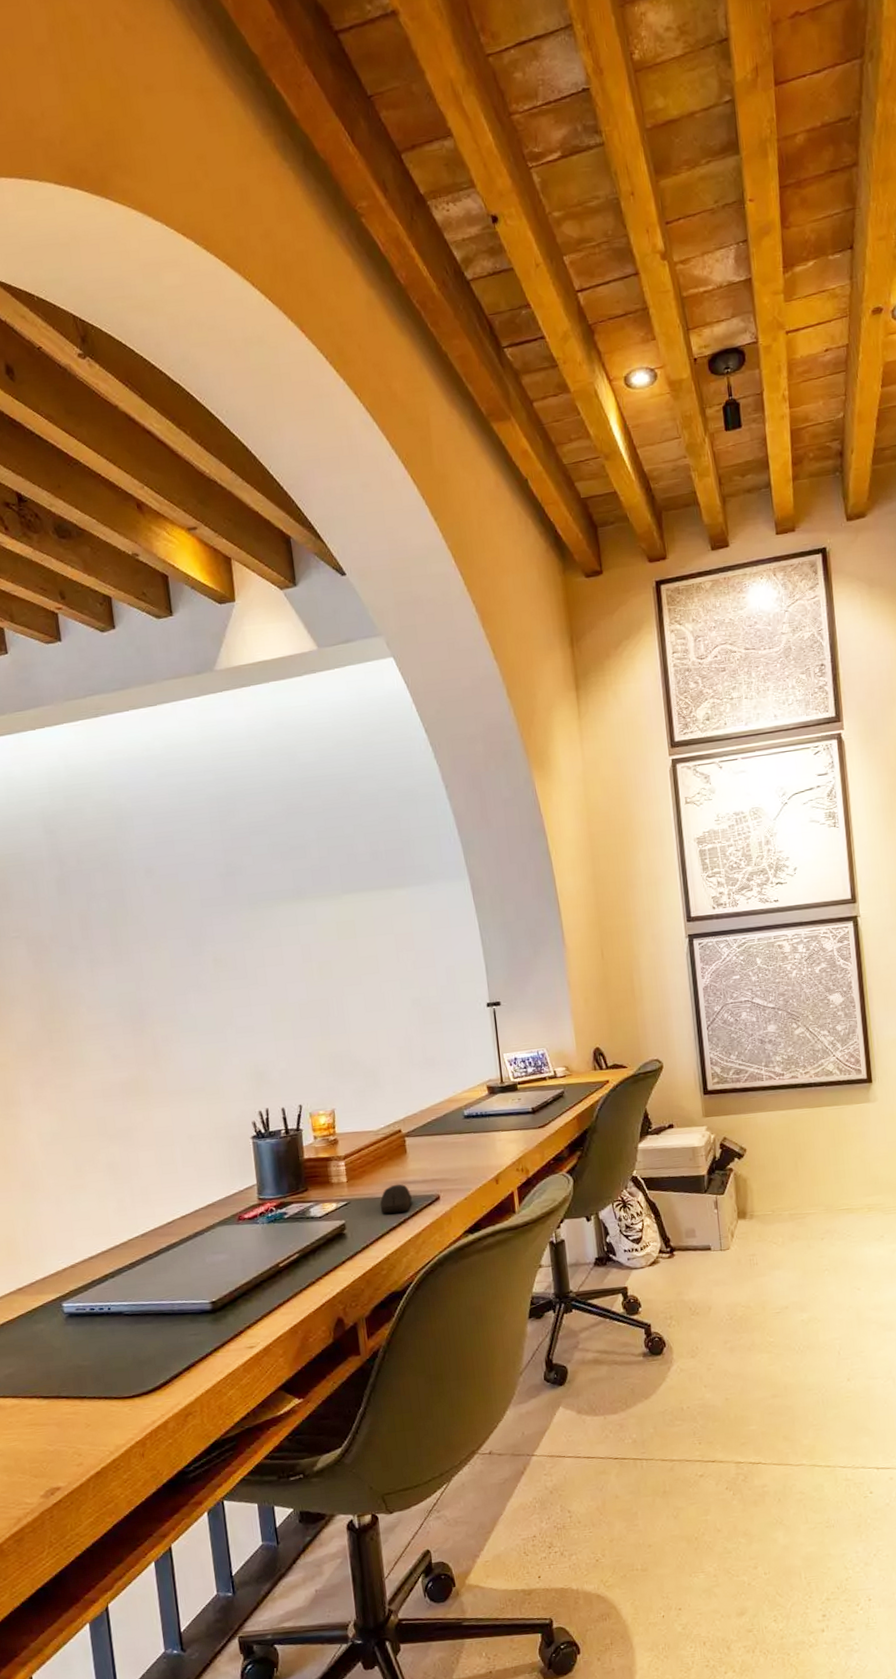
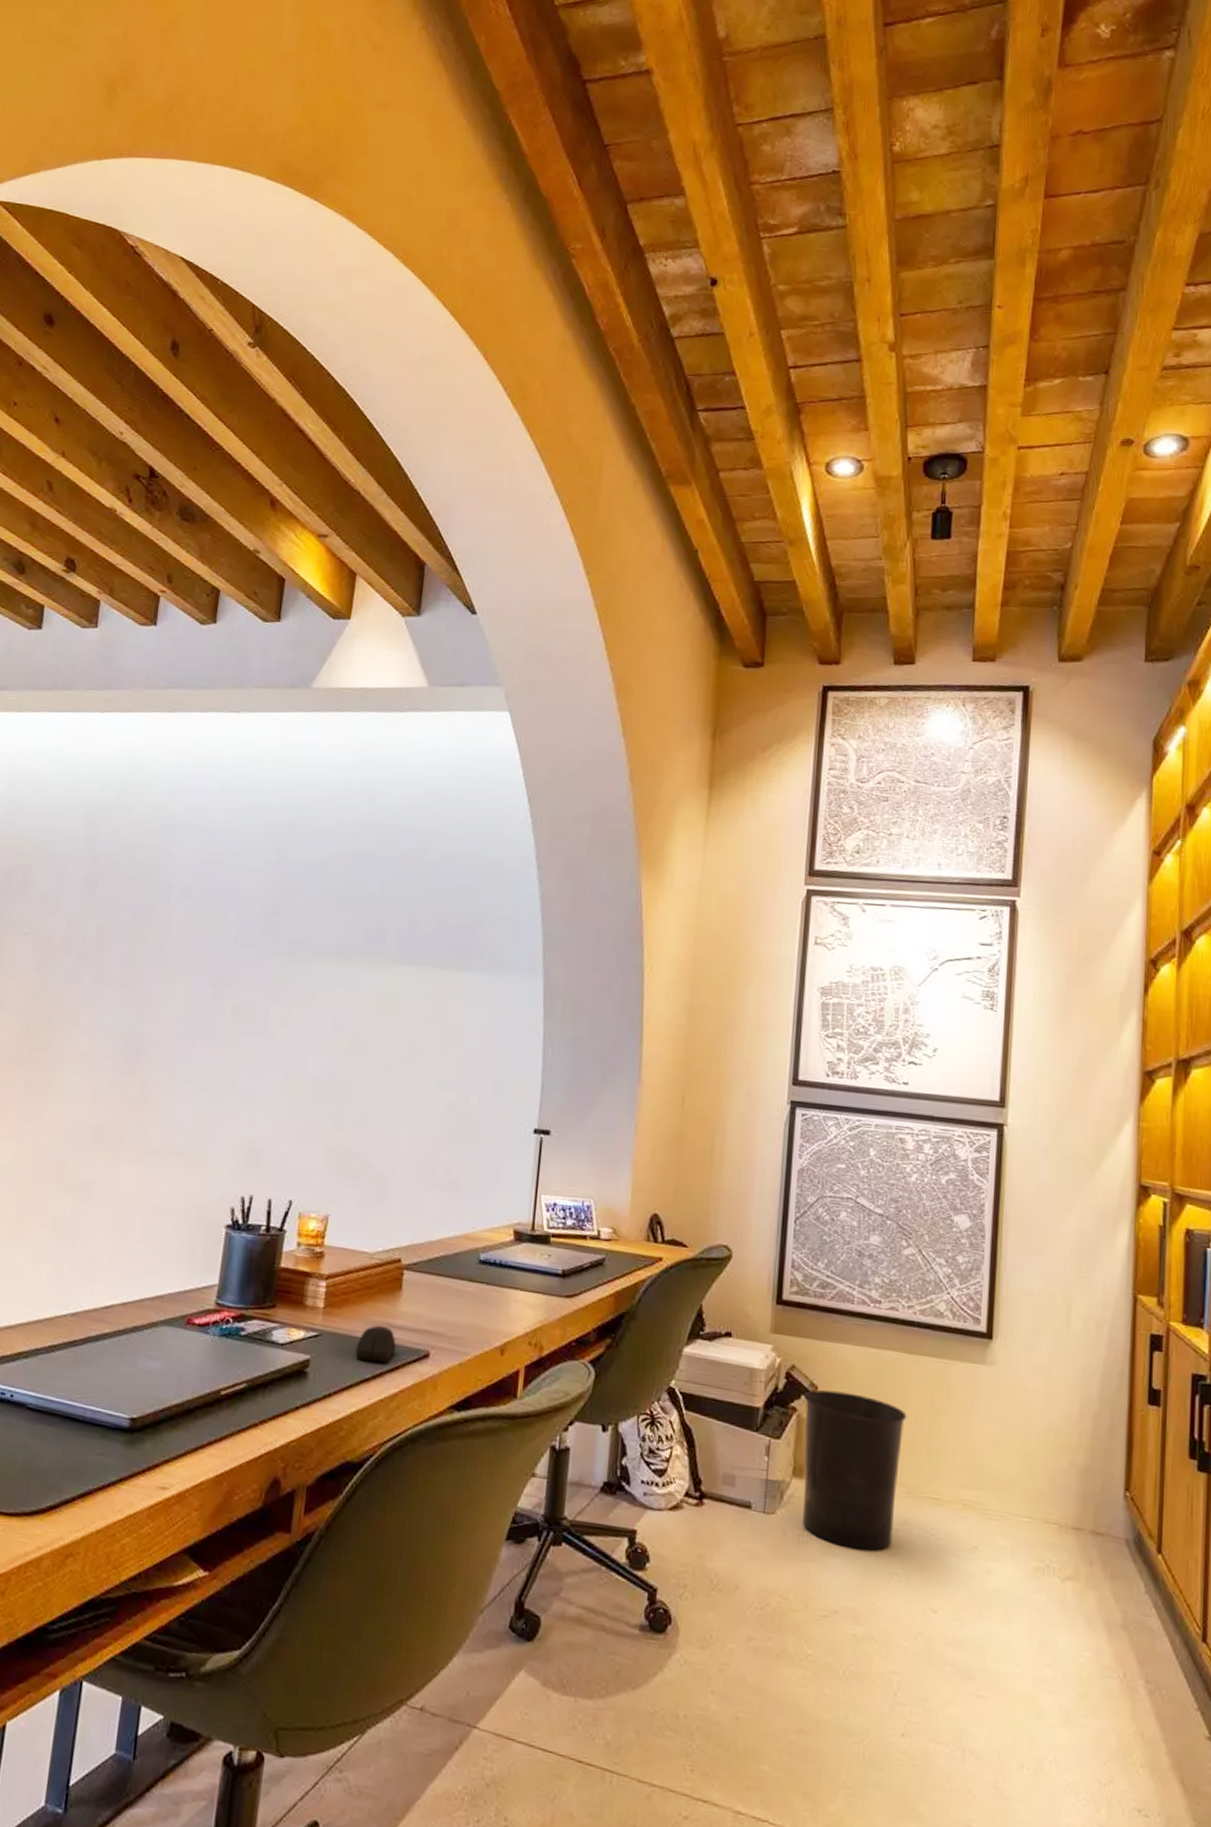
waste bin: none [736,1147,820,1260] -> present [803,1389,907,1551]

